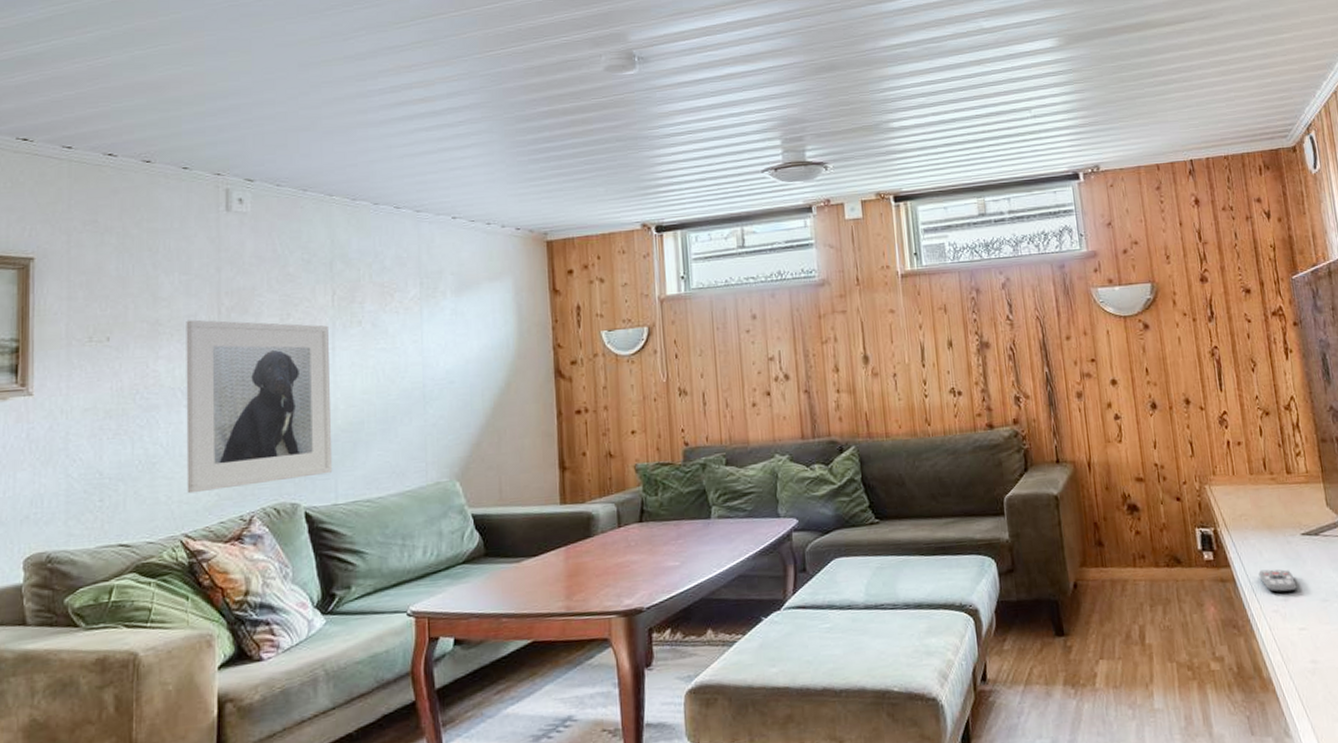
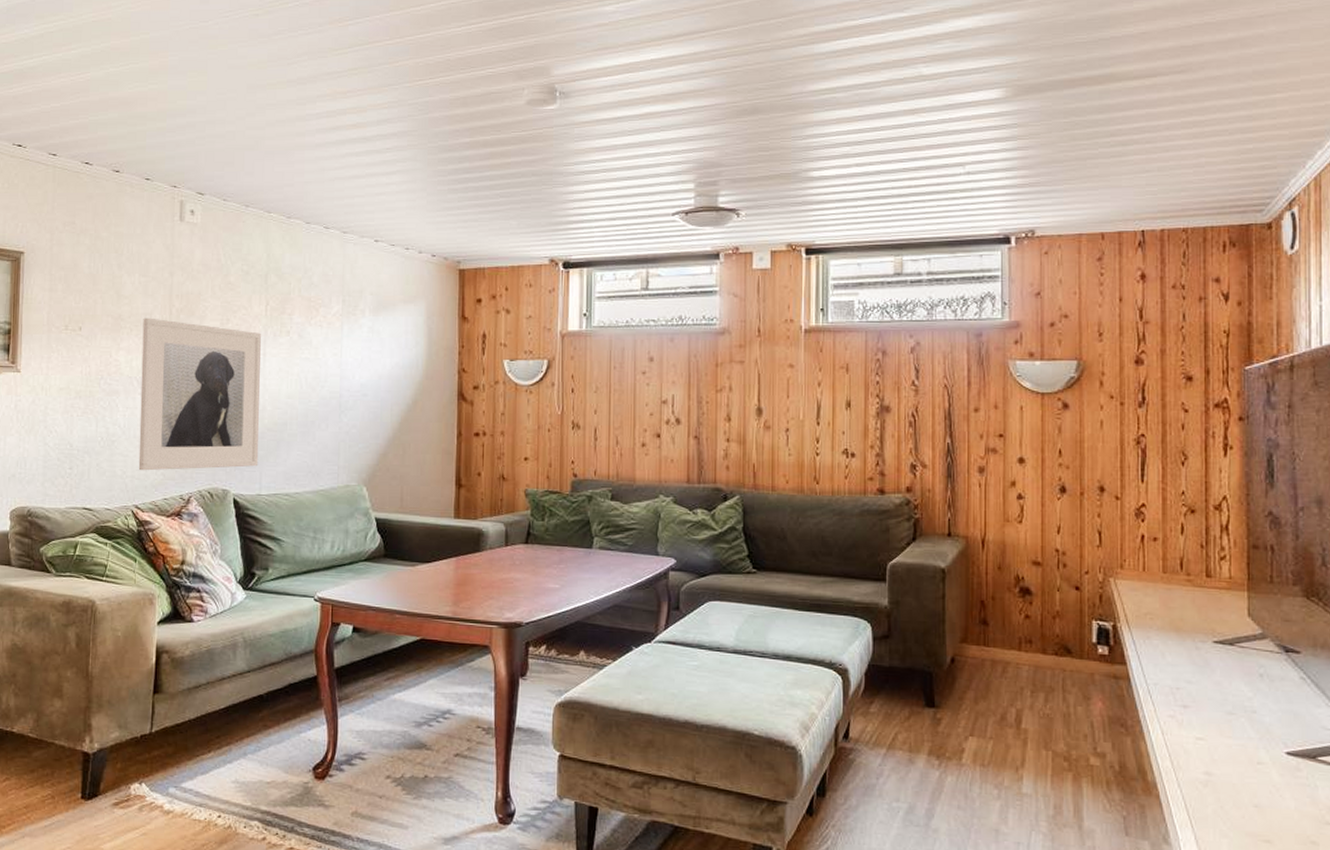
remote control: present [1258,569,1297,593] -> none [1158,672,1200,700]

